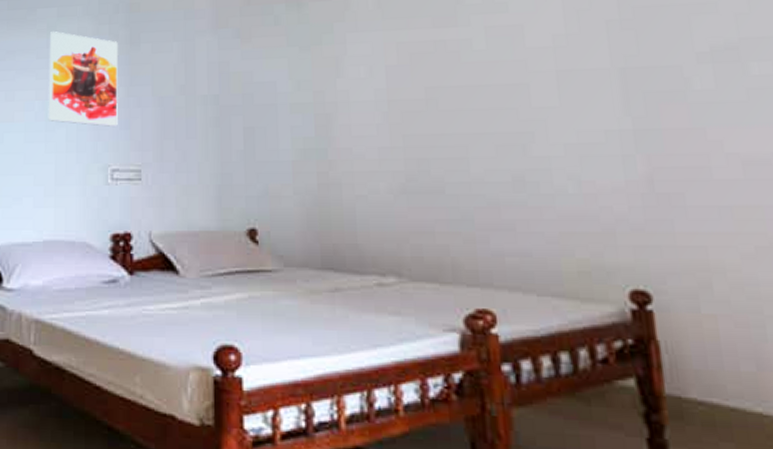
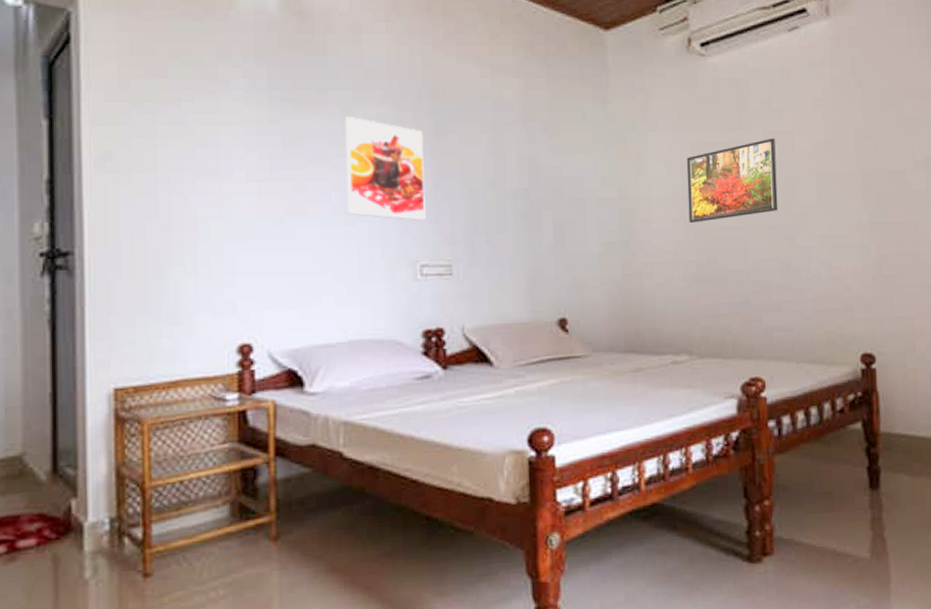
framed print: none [391,34,507,129] -> present [686,138,778,223]

